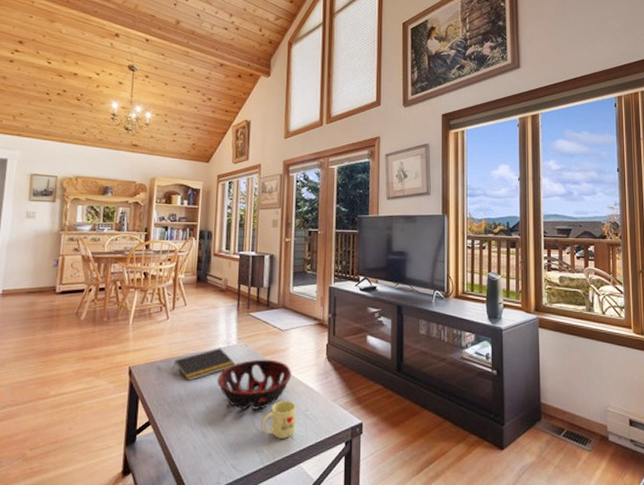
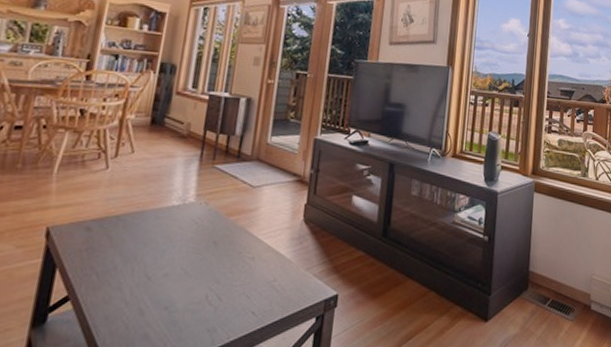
notepad: present [173,348,236,381] -> none [108,206,192,245]
decorative bowl: present [217,359,291,410] -> none [164,220,260,281]
mug: present [261,401,296,439] -> none [216,269,262,314]

